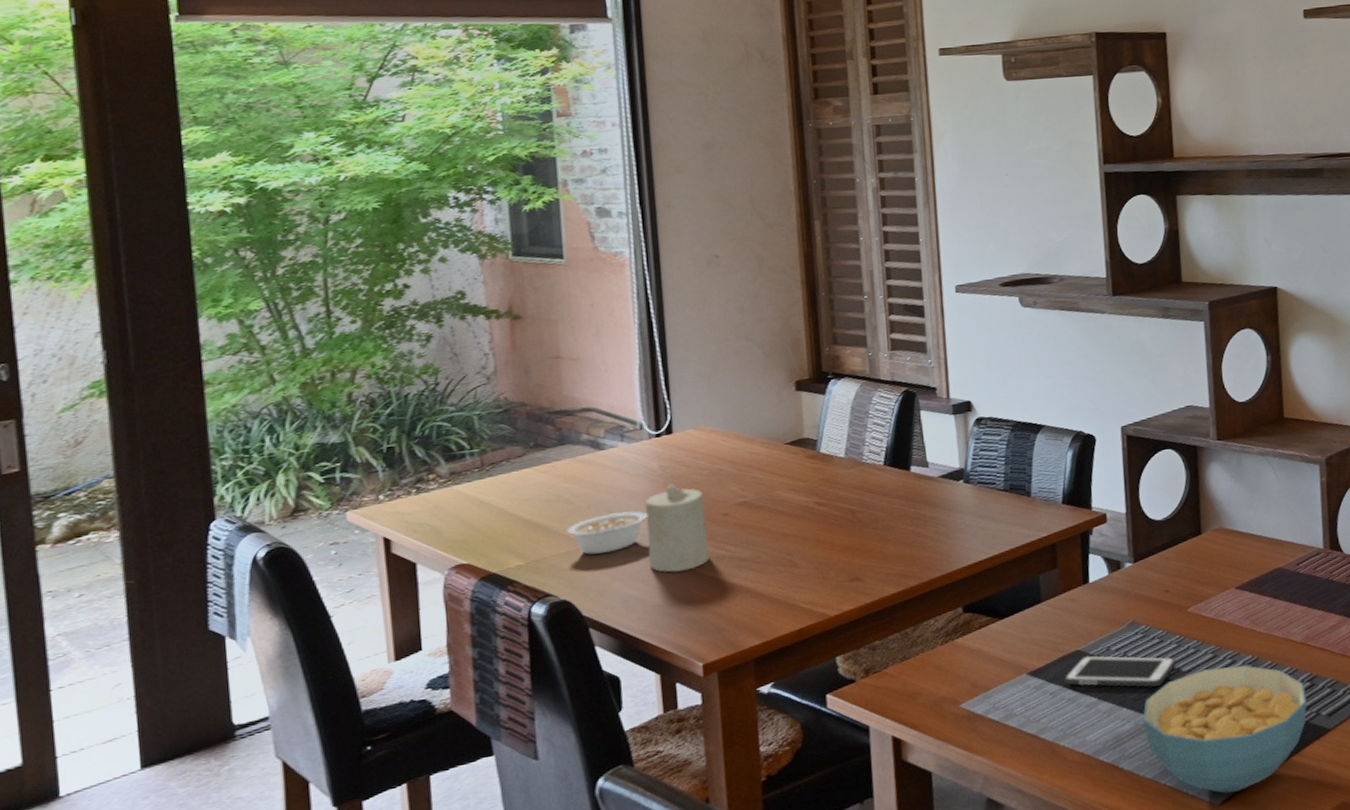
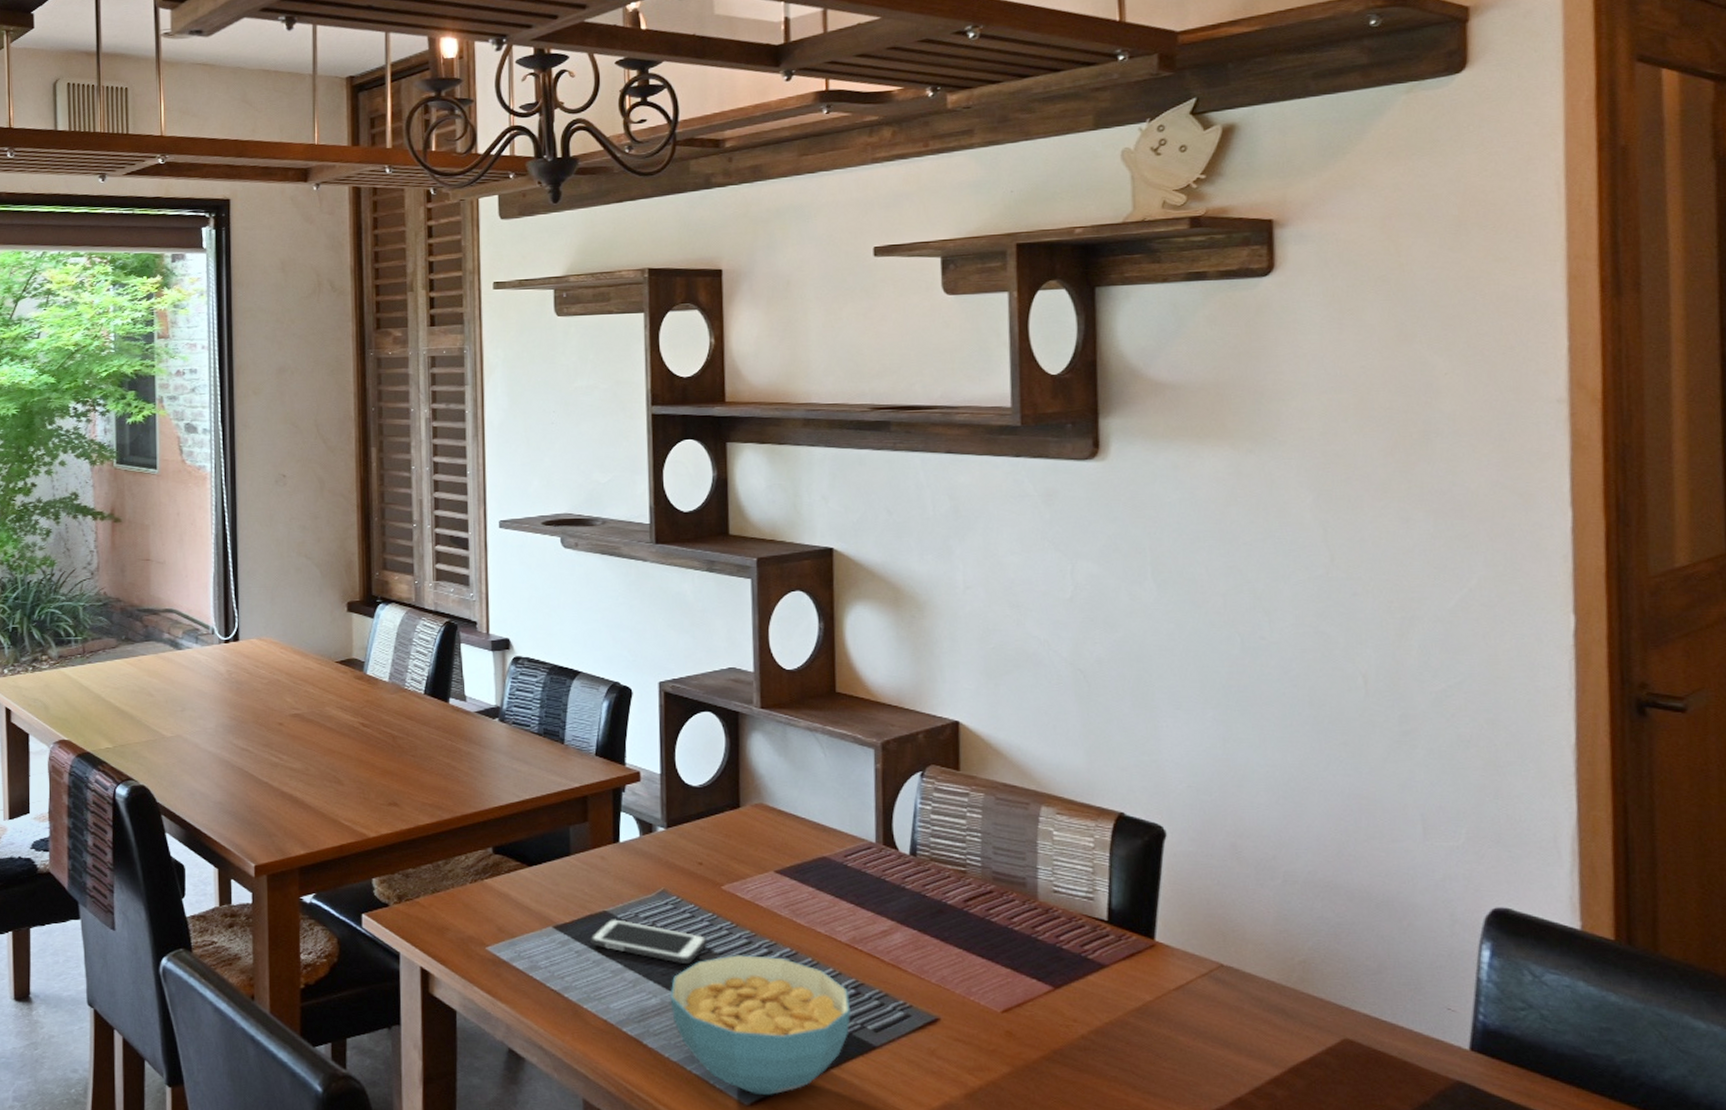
legume: present [567,511,647,555] -> none [148,710,214,746]
candle: present [645,483,710,573] -> none [212,688,266,773]

